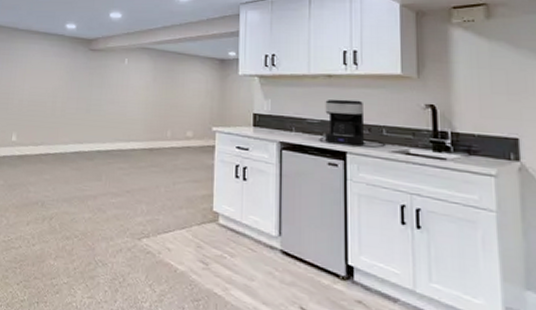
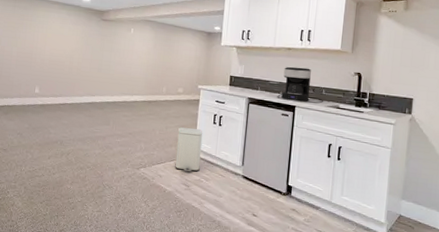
pedal bin: none [187,182,223,245] -> present [175,127,203,172]

